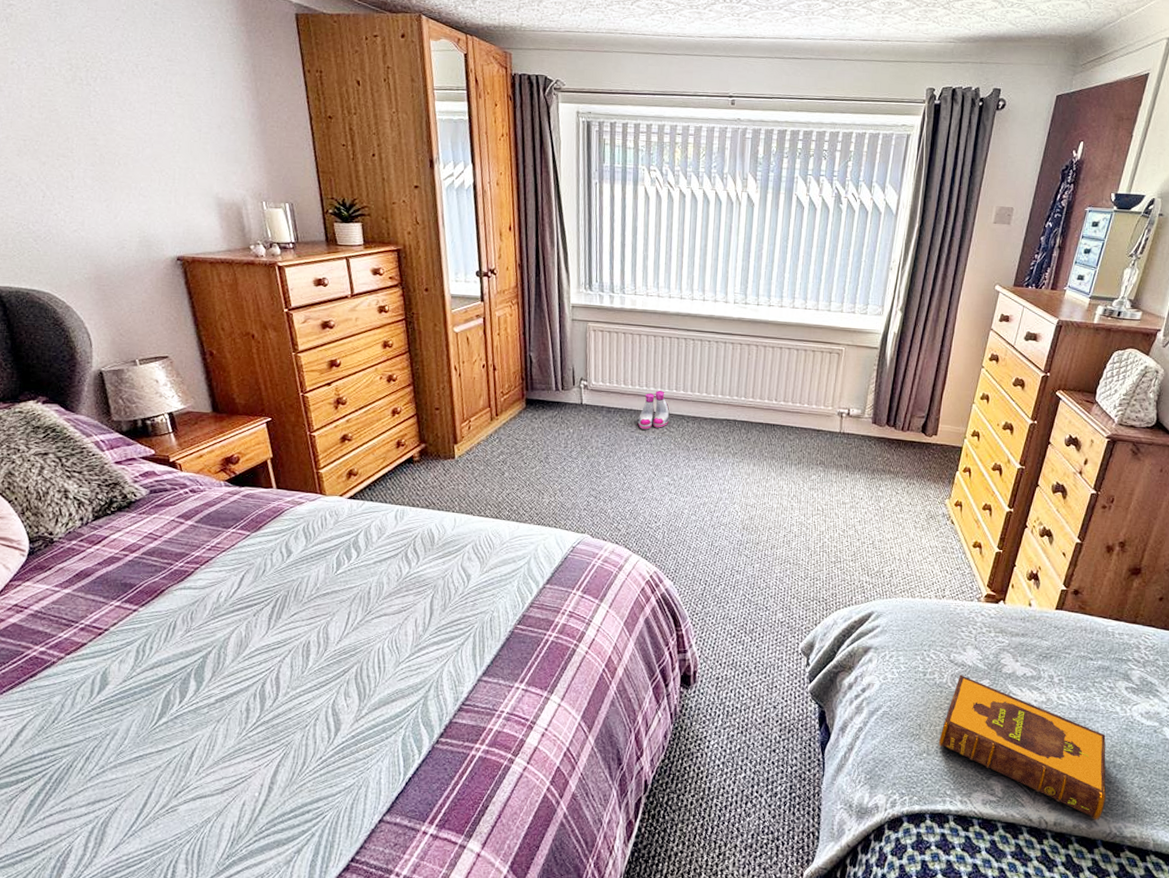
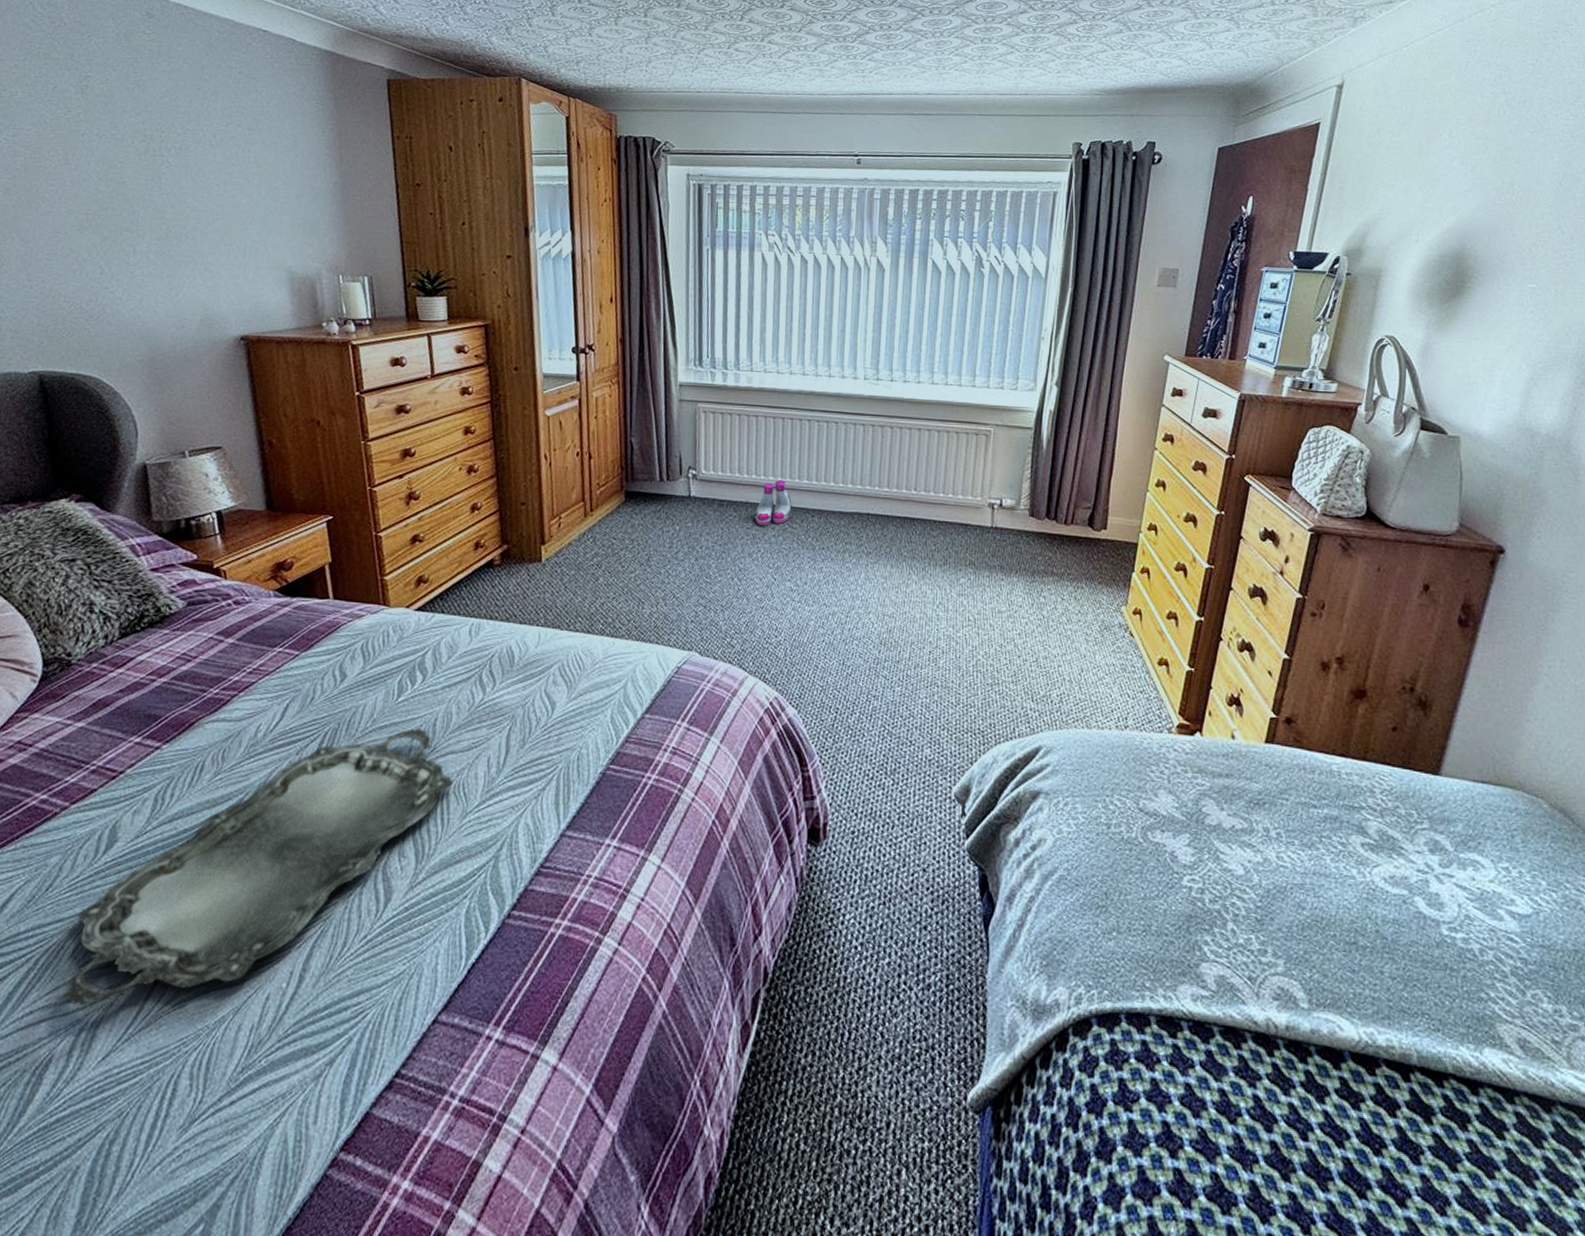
serving tray: none [76,595,387,810] -> present [64,728,453,1006]
hardback book: present [938,675,1106,821] -> none [1130,827,1349,1024]

